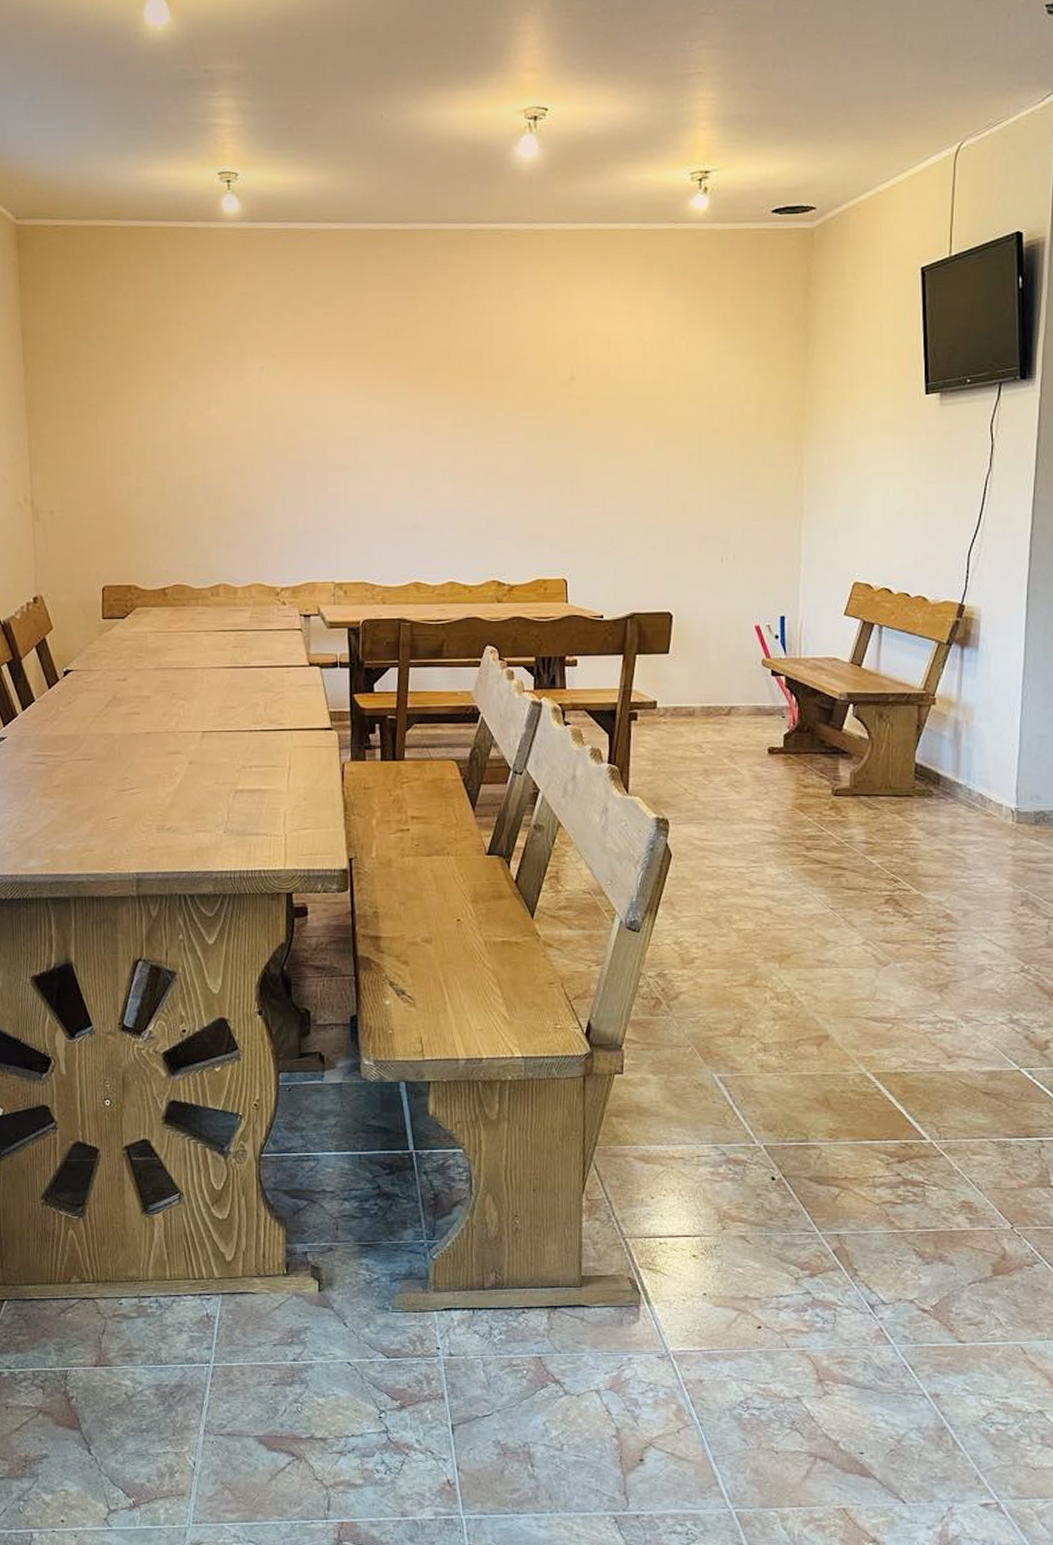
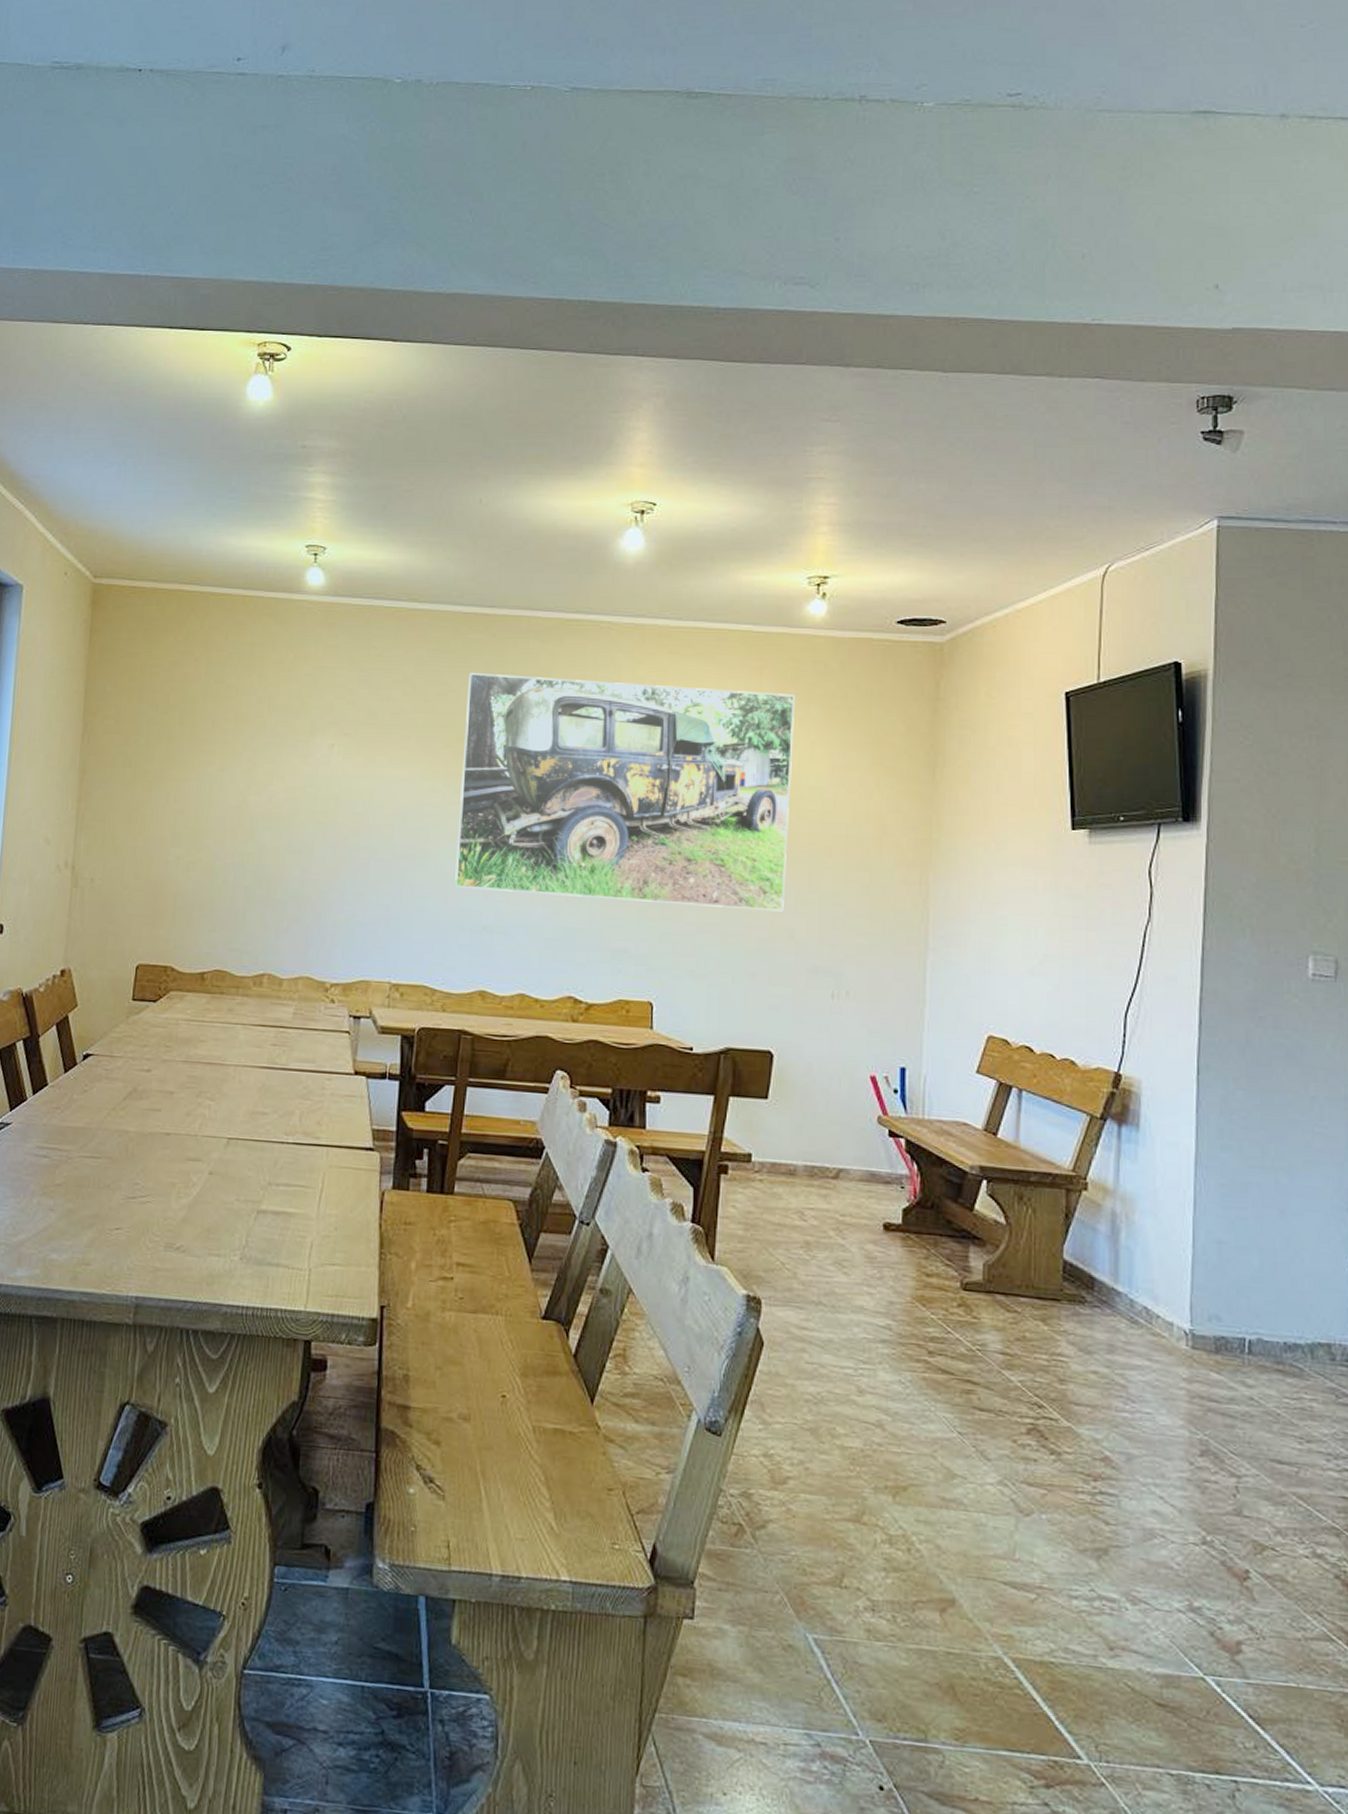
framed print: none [383,287,682,492] -> present [455,672,794,912]

